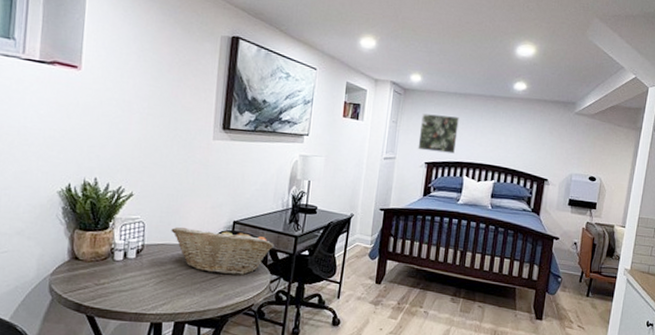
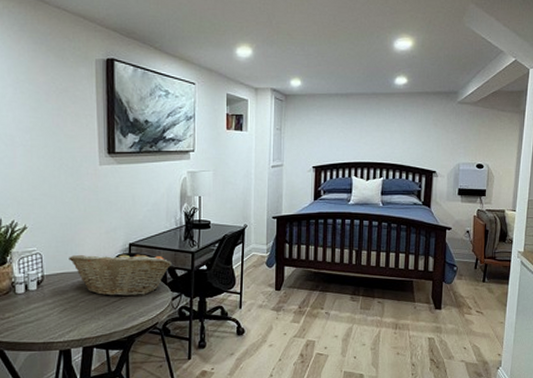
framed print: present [418,113,459,154] -> none [304,118,343,155]

